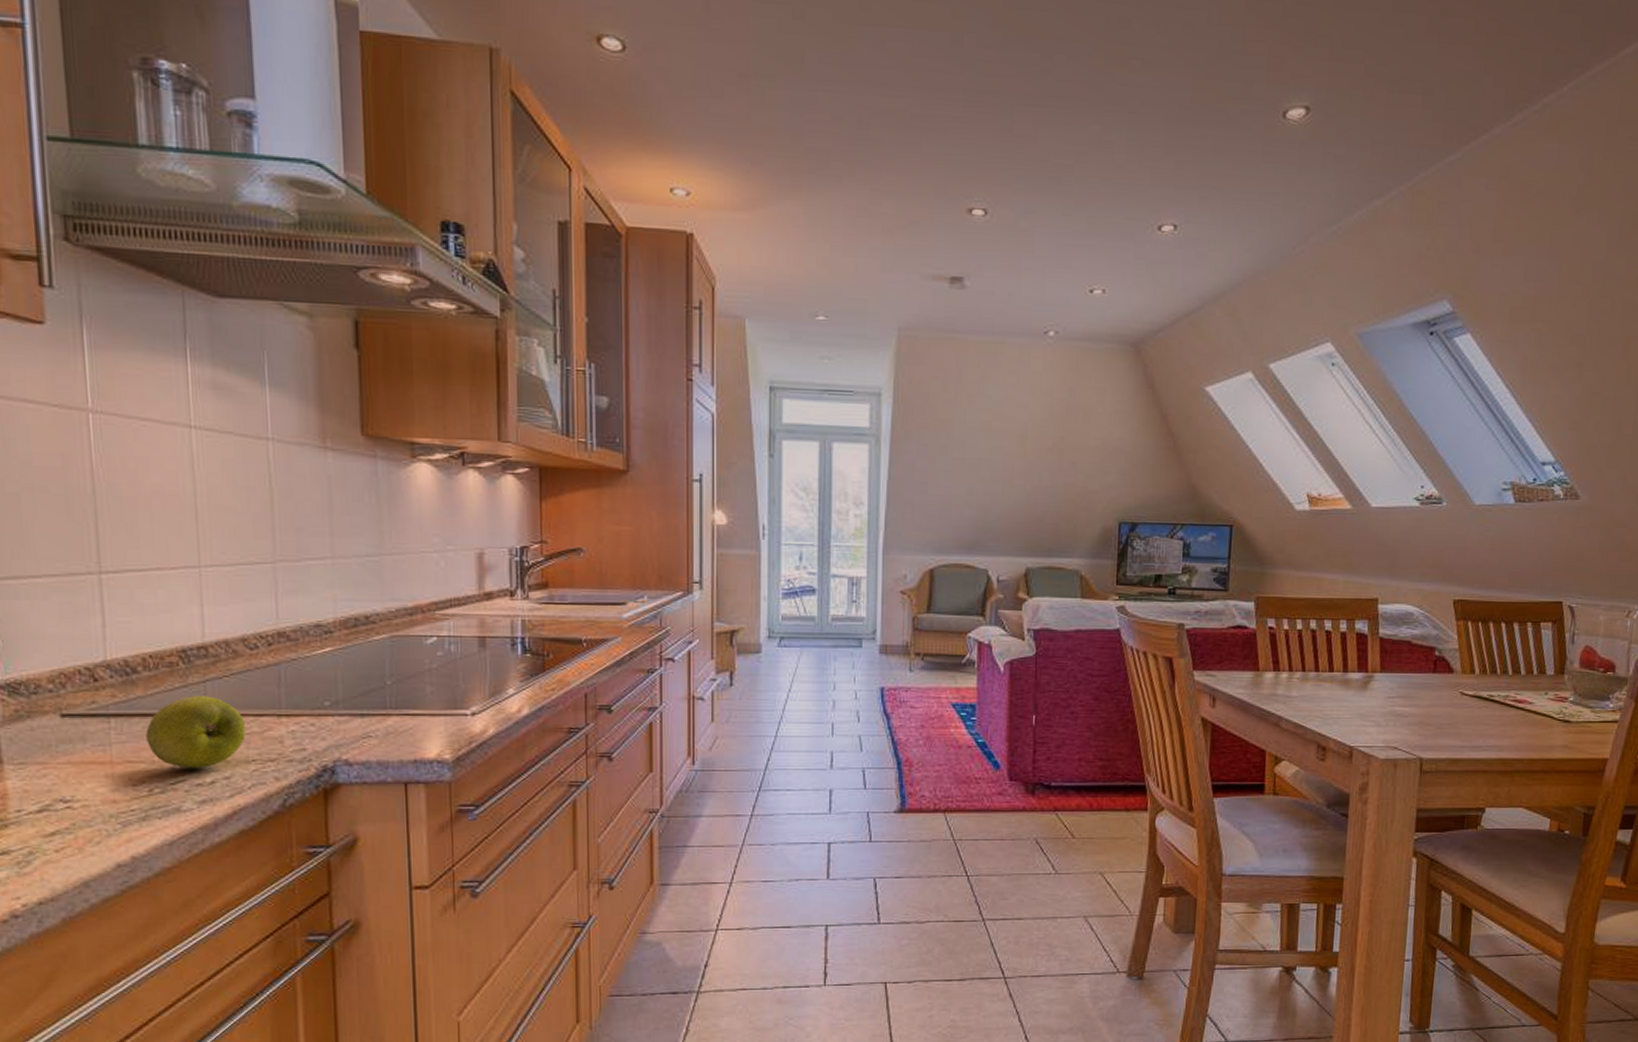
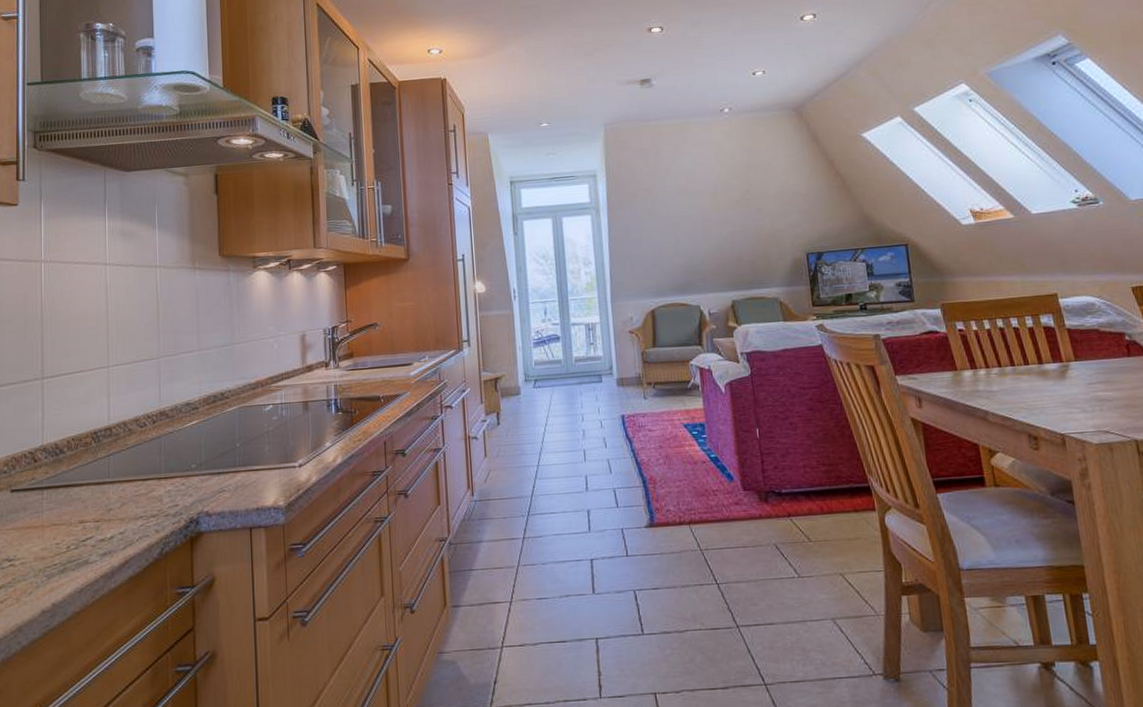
apple: present [146,696,247,769] -> none [67,467,137,528]

